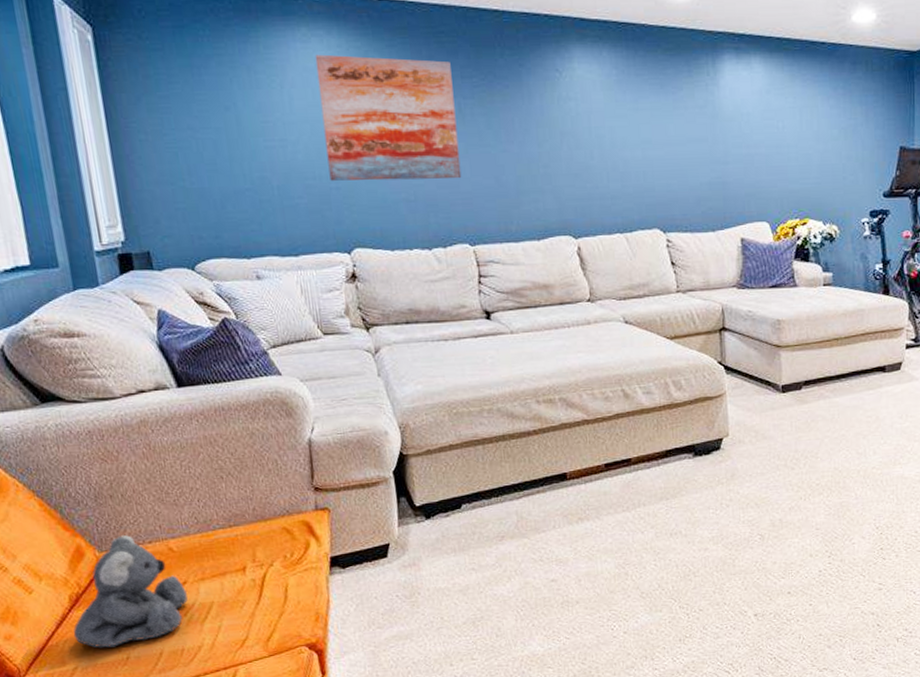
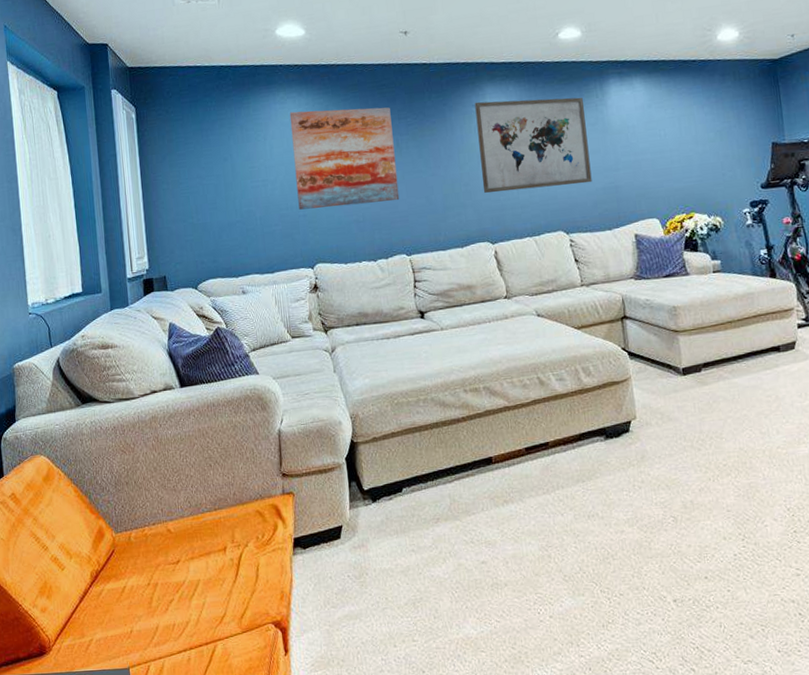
koala plush: present [73,535,188,648] -> none [91,518,180,622]
wall art: none [559,66,696,179] -> present [474,97,592,193]

